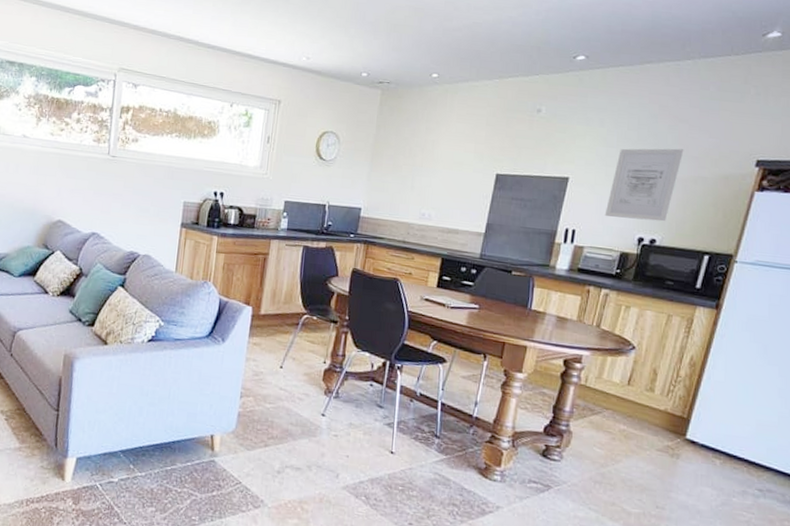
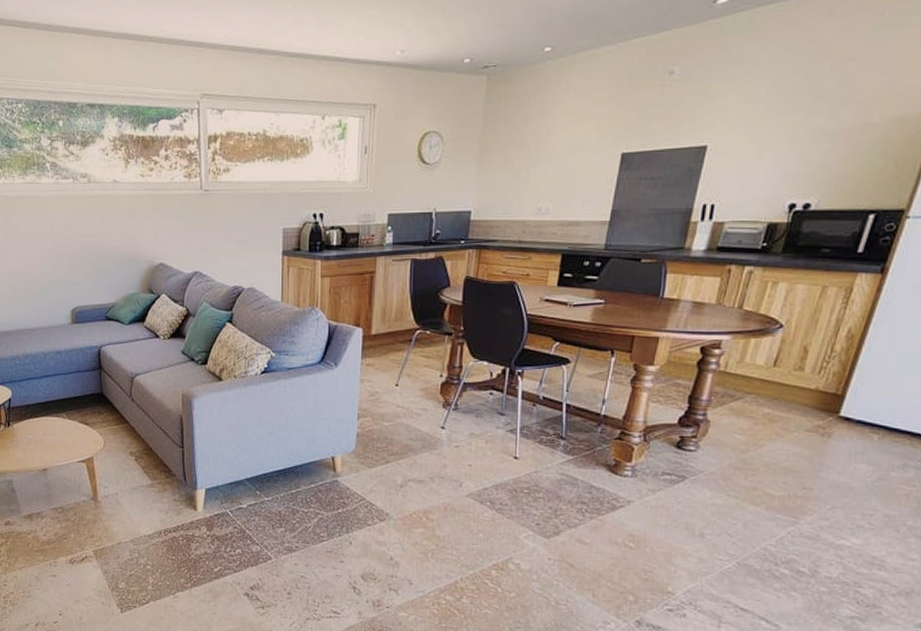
wall art: present [604,148,684,222] -> none [749,93,849,185]

